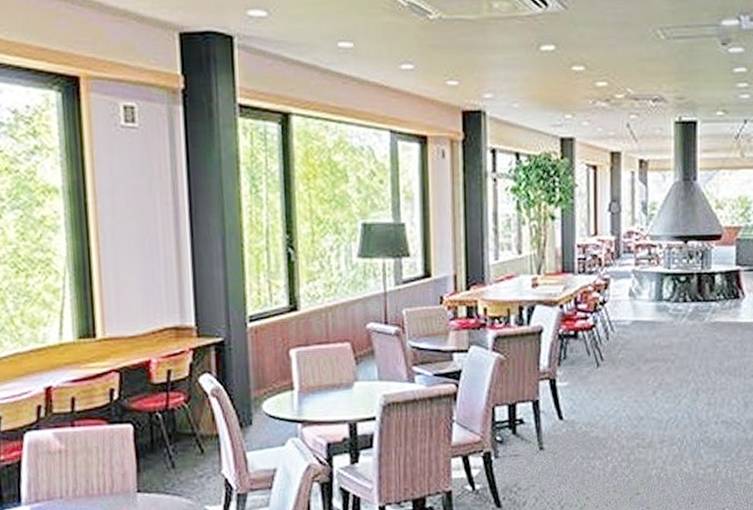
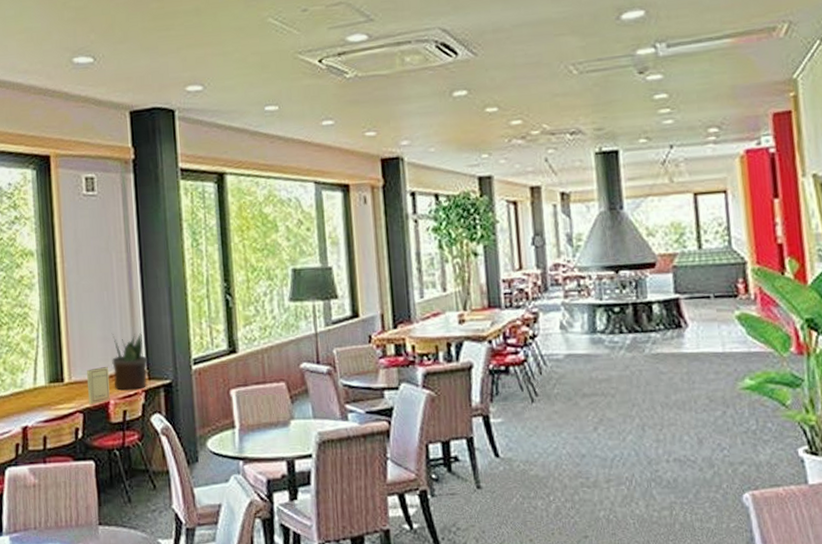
book: none [124,322,152,364] -> present [87,367,110,405]
planter: none [154,286,197,350] -> present [112,333,148,392]

